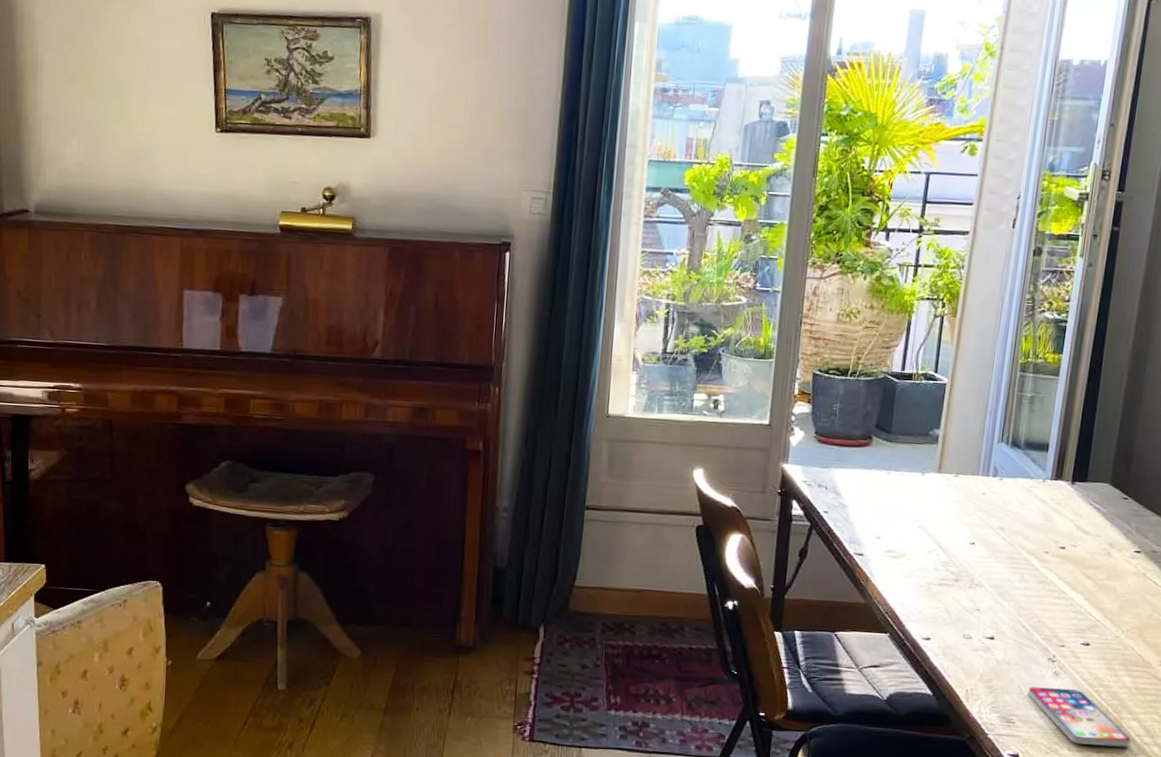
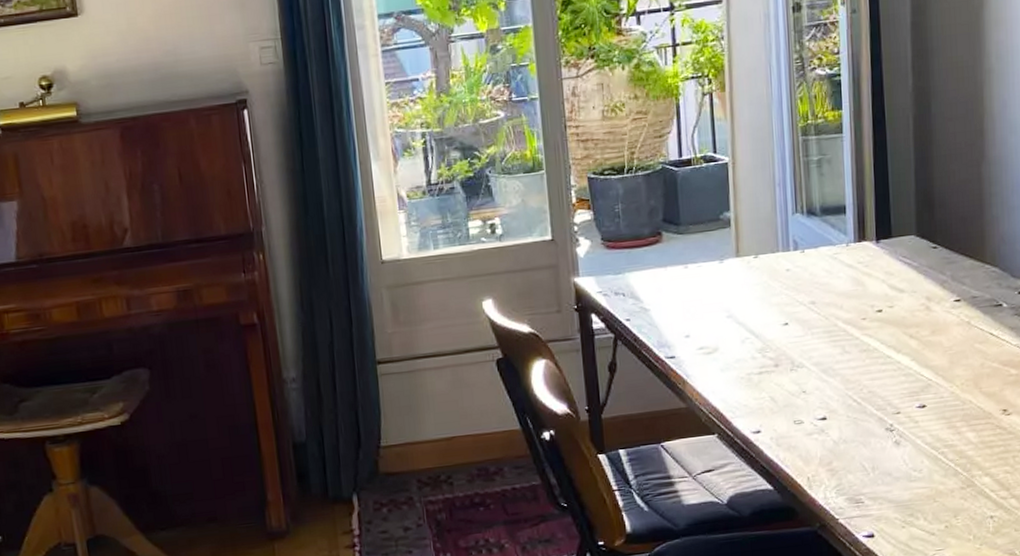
smartphone: present [1027,687,1131,747] -> none [871,455,987,512]

